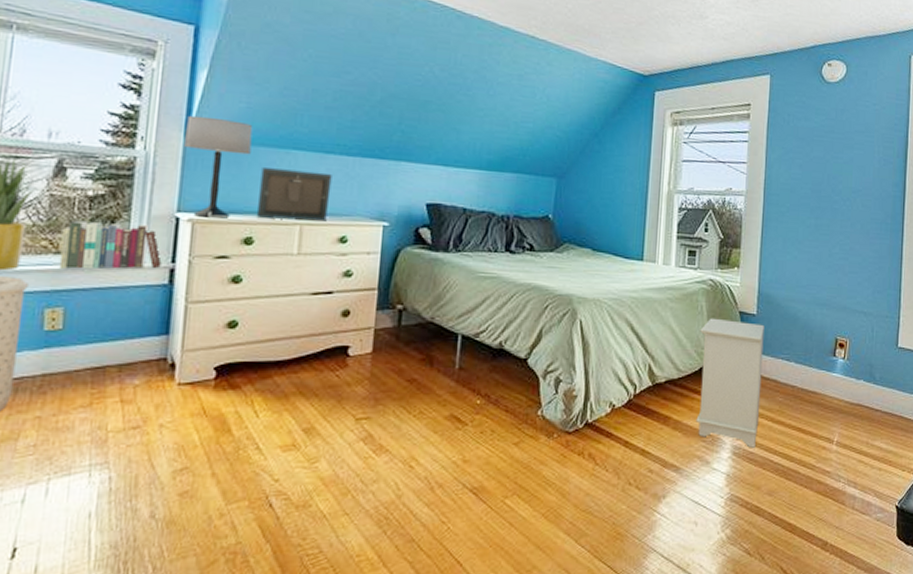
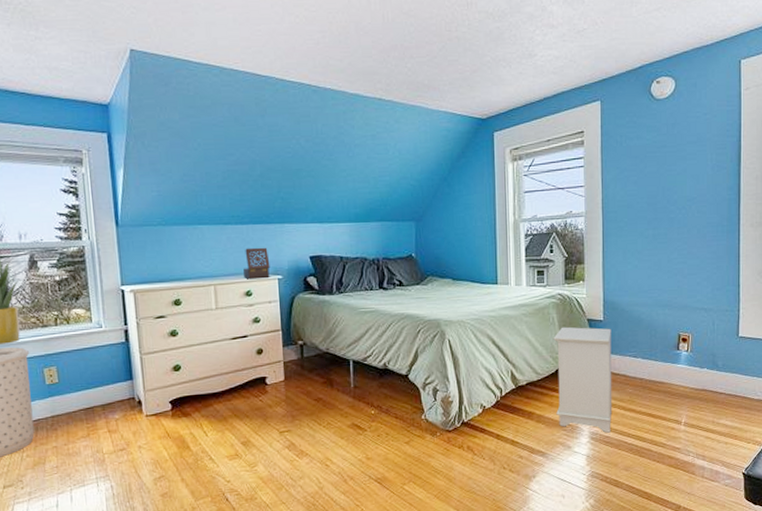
books: present [58,220,162,270] -> none [44,297,118,339]
table lamp: present [184,115,253,219] -> none [115,206,167,288]
picture frame: present [256,166,332,221] -> none [178,241,233,283]
jewelry box: none [340,184,376,225] -> present [243,247,270,280]

